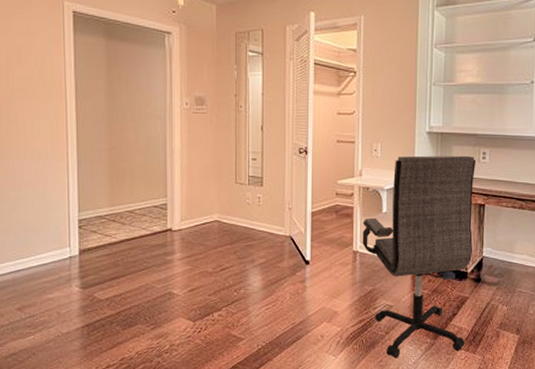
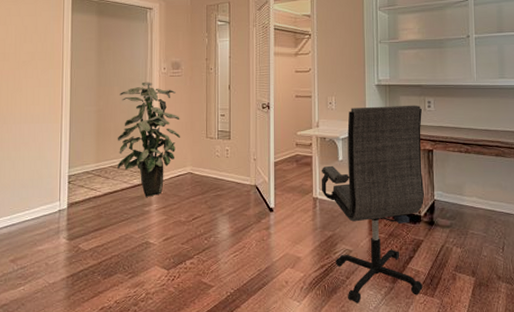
indoor plant: none [133,118,207,245] -> present [117,81,181,197]

